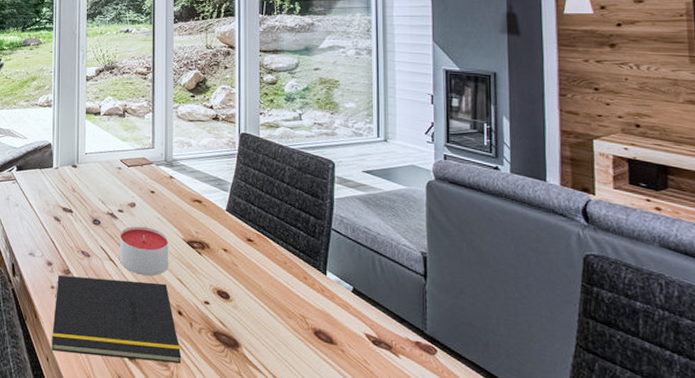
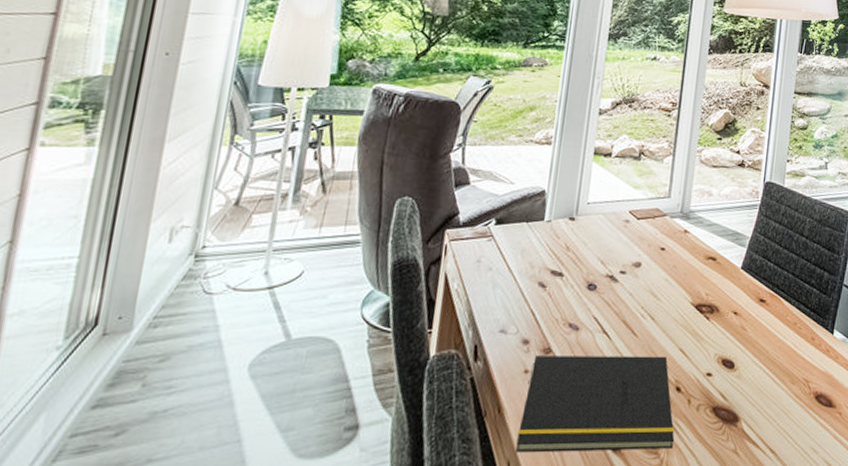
candle: present [120,226,169,276] -> none [615,290,675,347]

